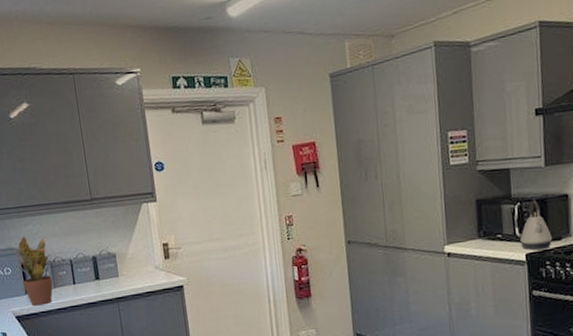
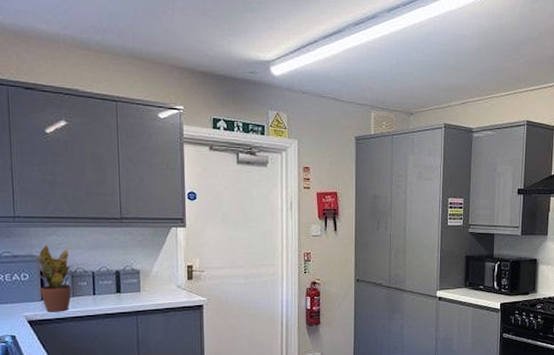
kettle: present [520,201,552,251] -> none [497,262,521,302]

